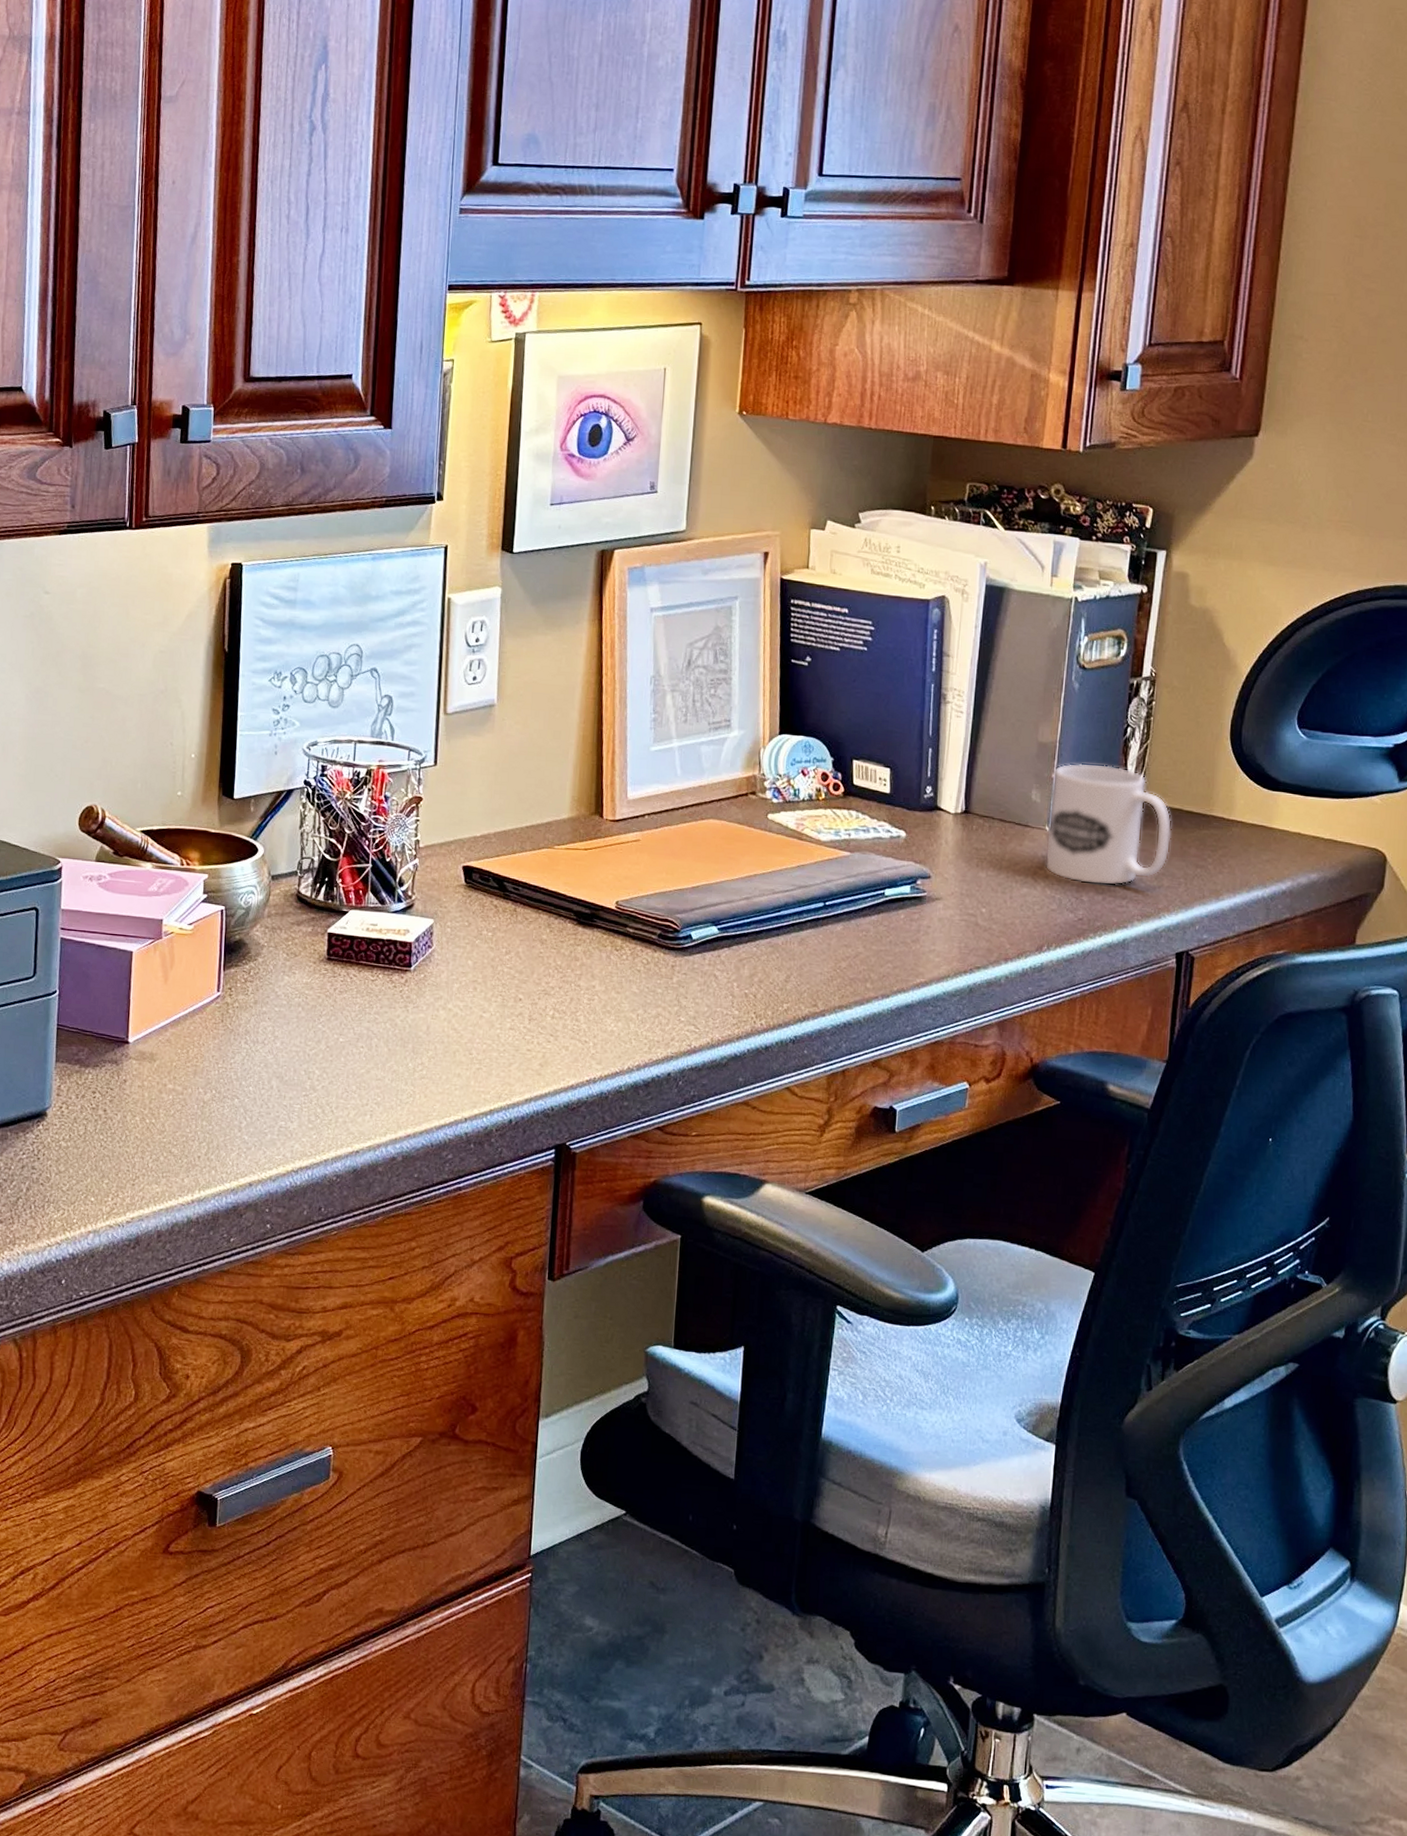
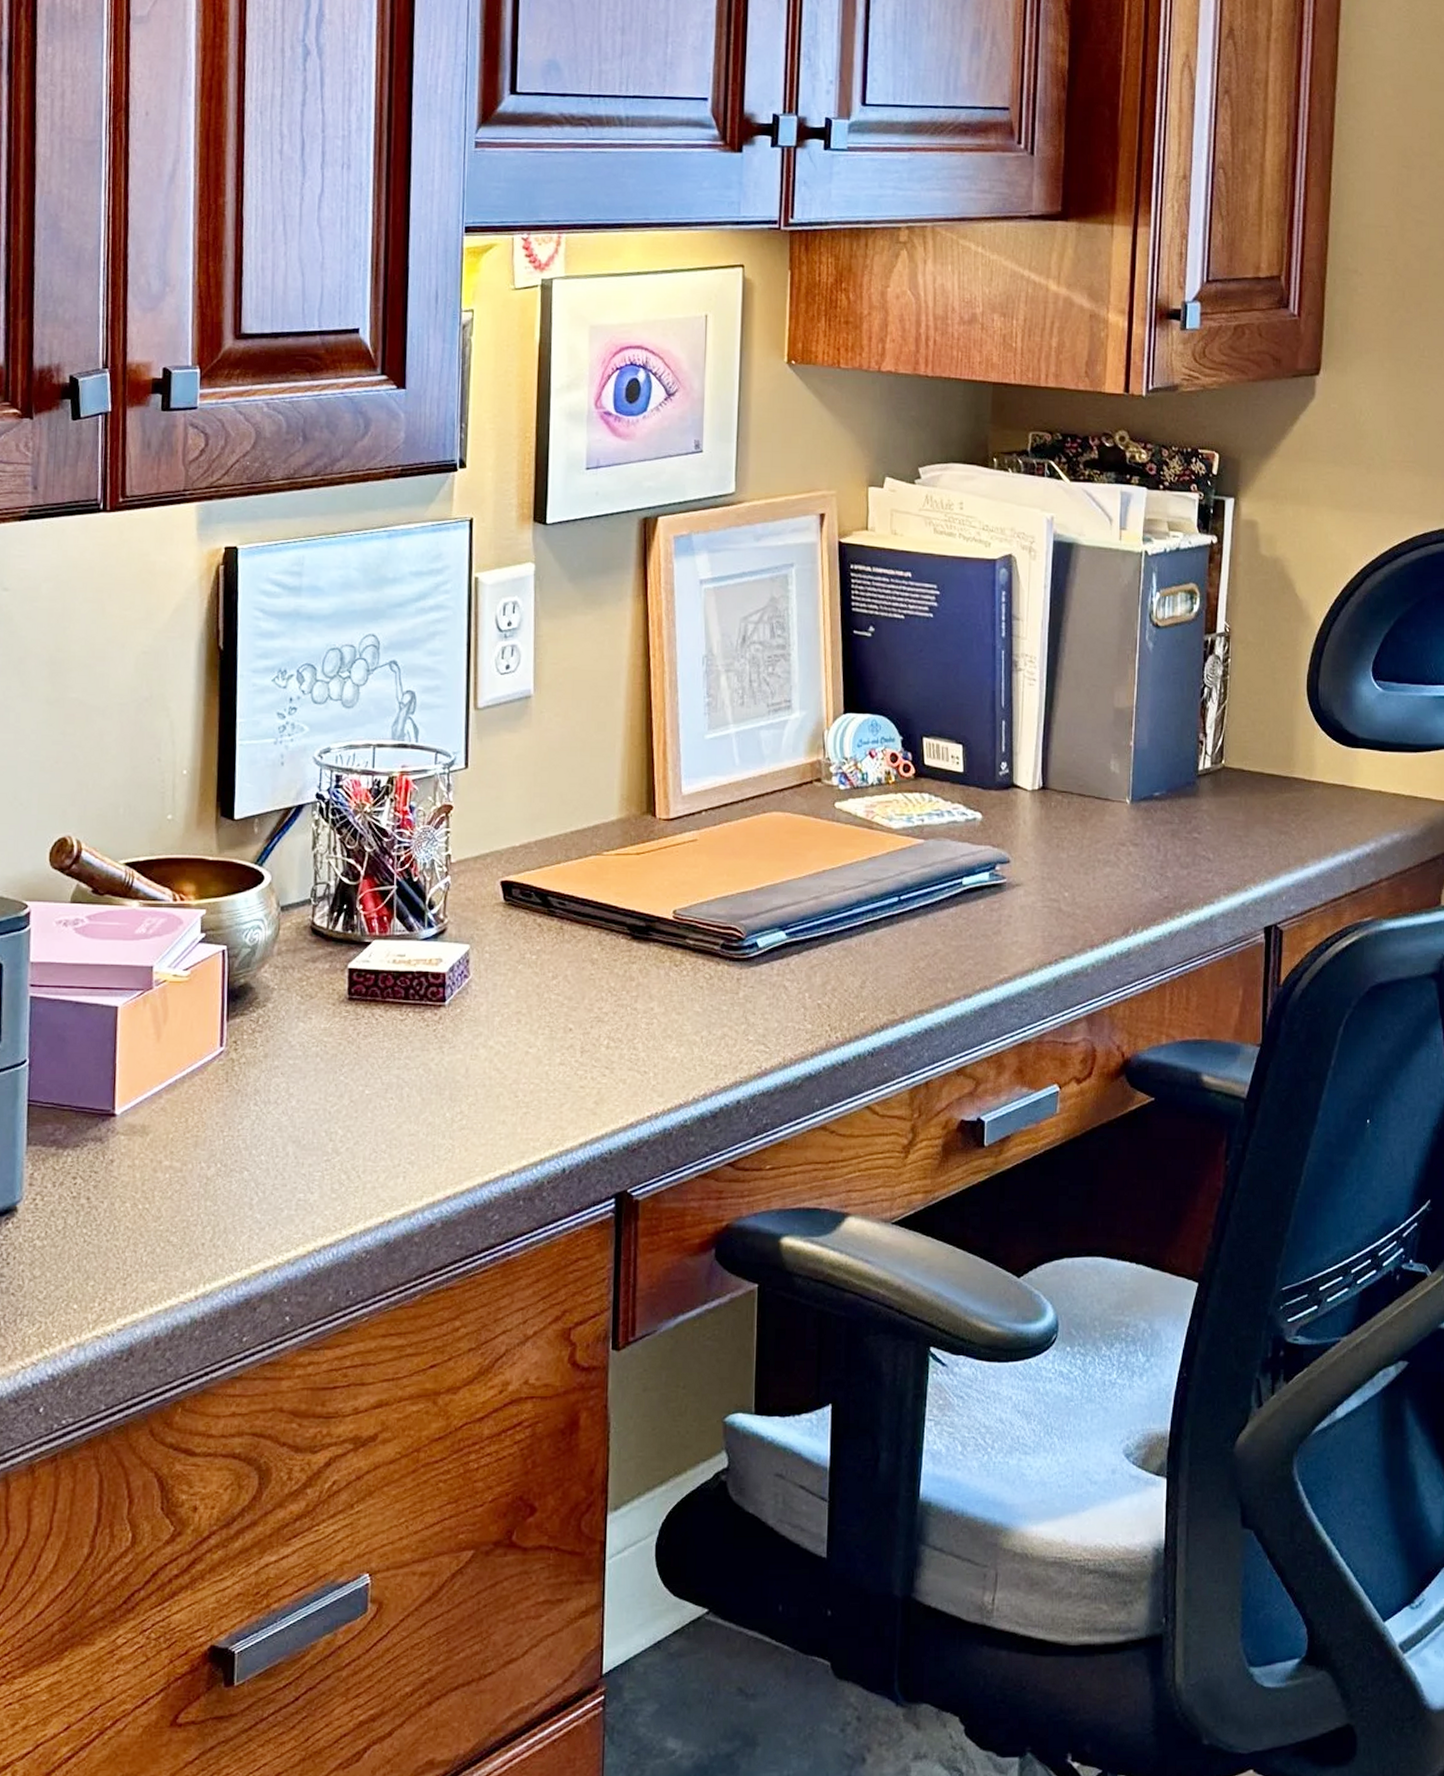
mug: present [1044,762,1172,886] -> none [1127,727,1254,859]

